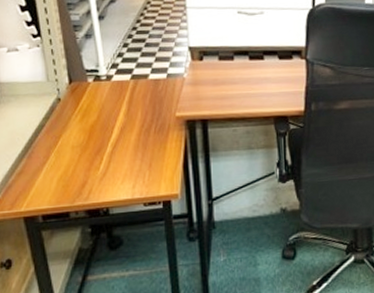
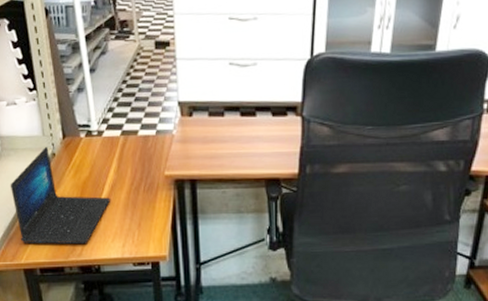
laptop: none [9,92,120,191] -> present [10,147,110,245]

